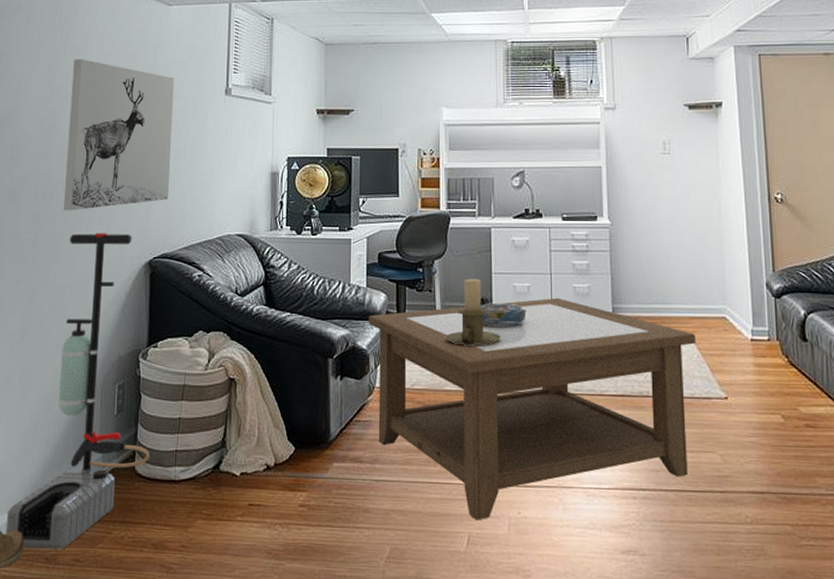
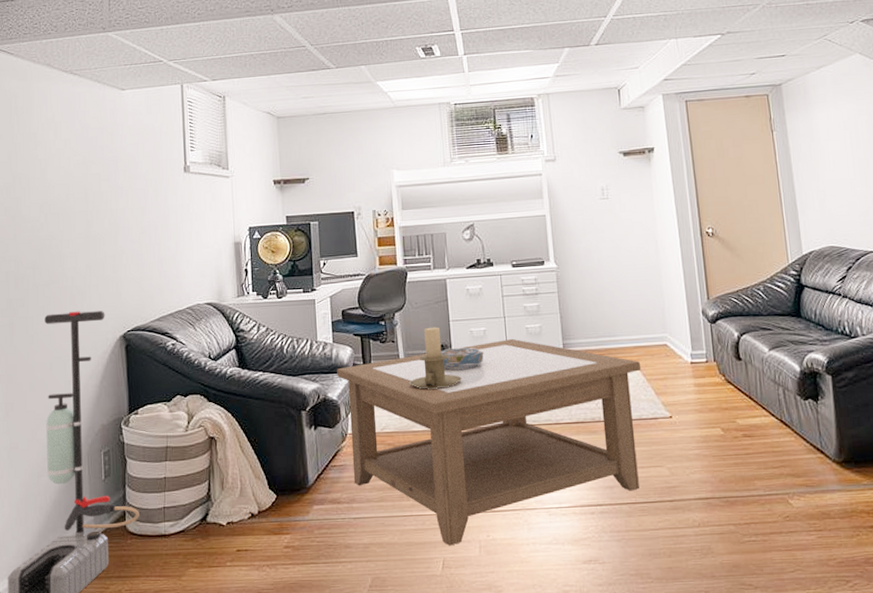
wall art: present [64,59,175,211] -> none [32,147,138,294]

